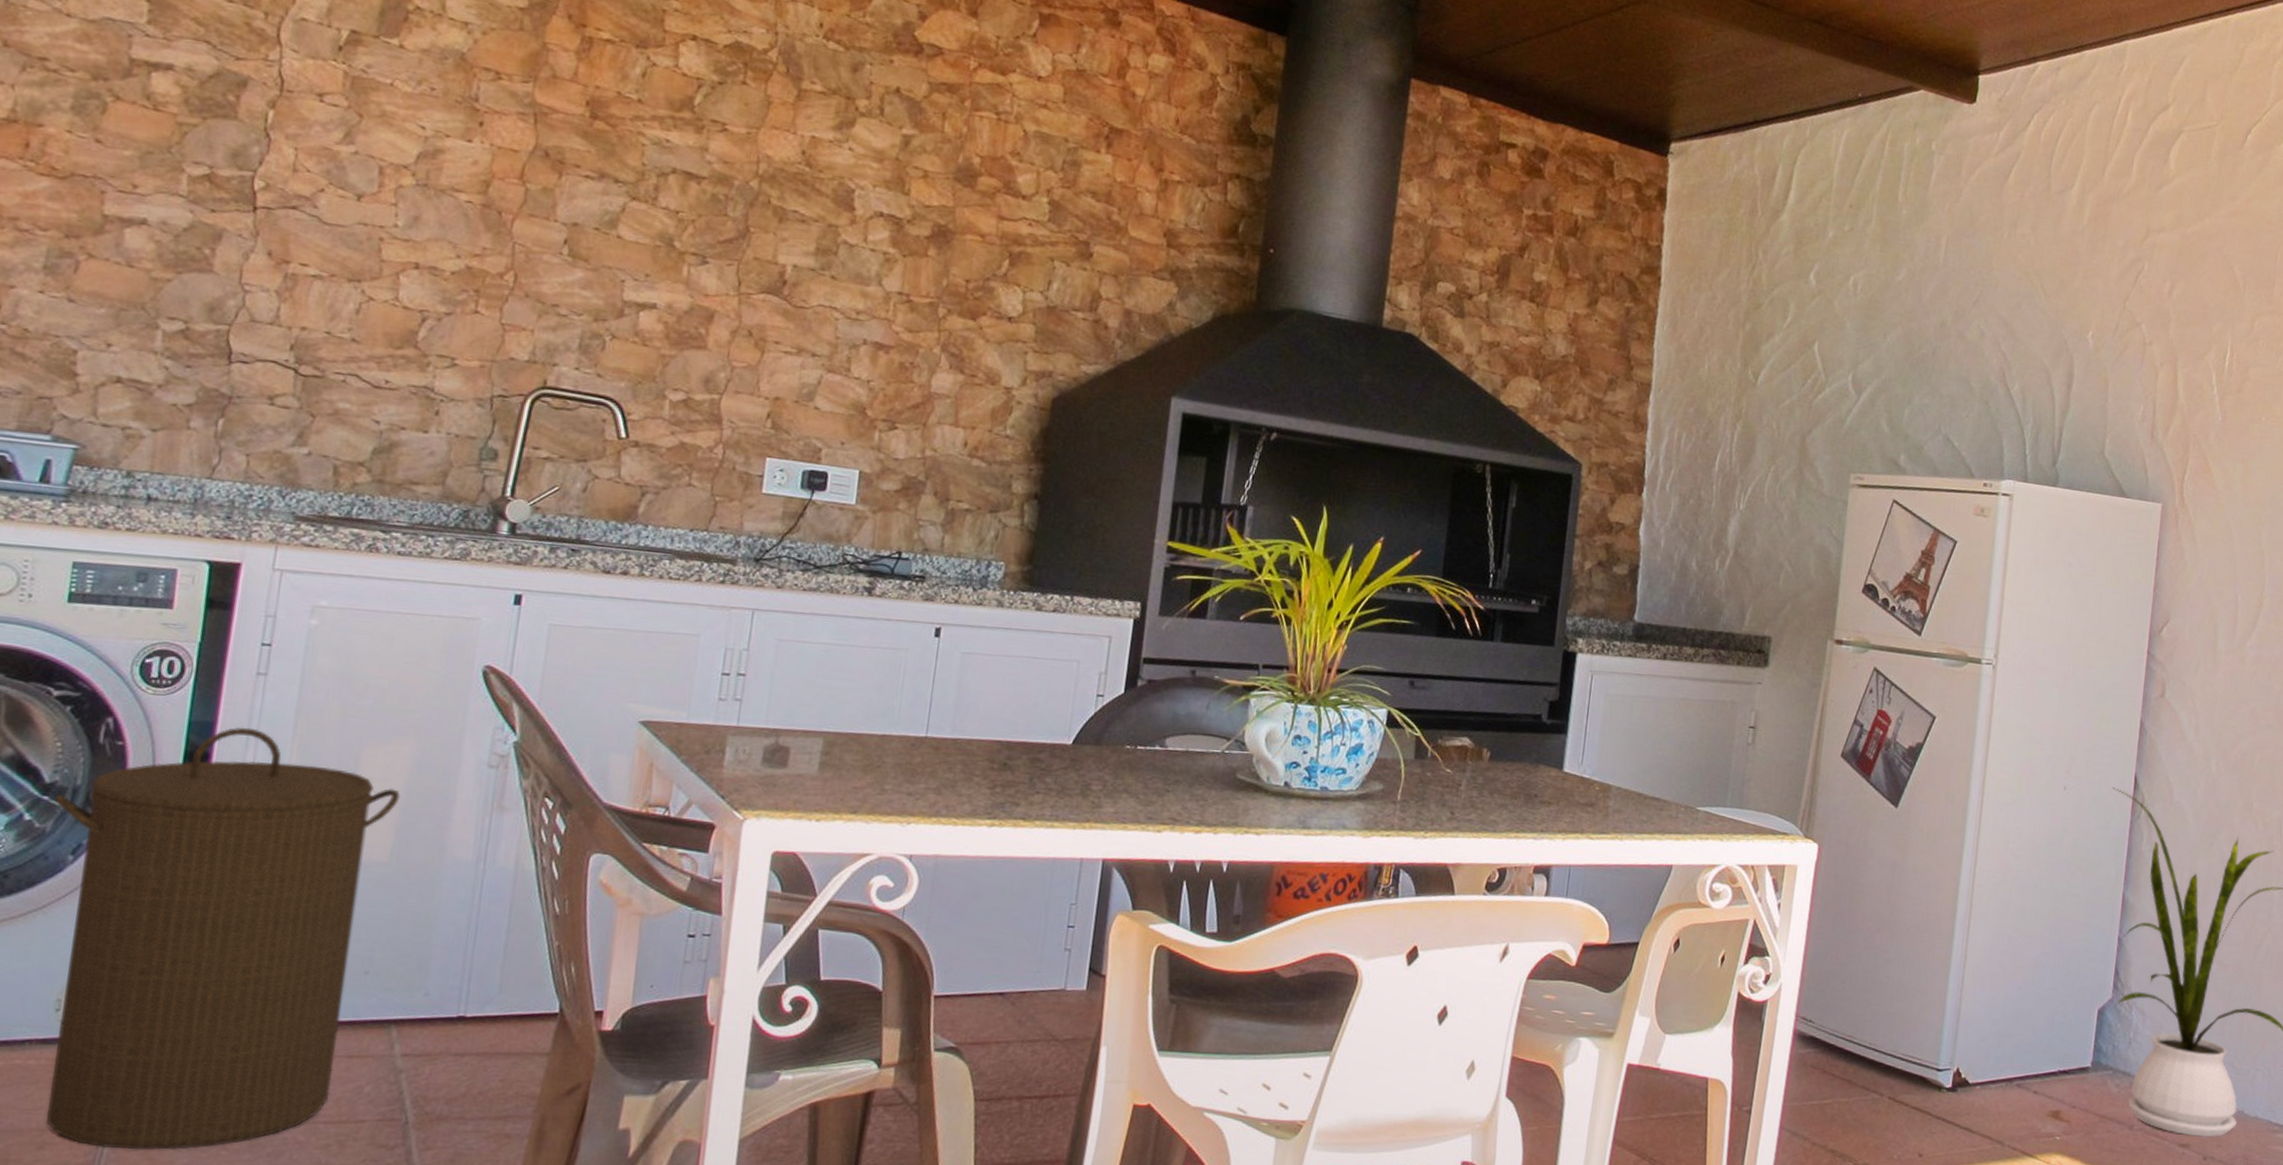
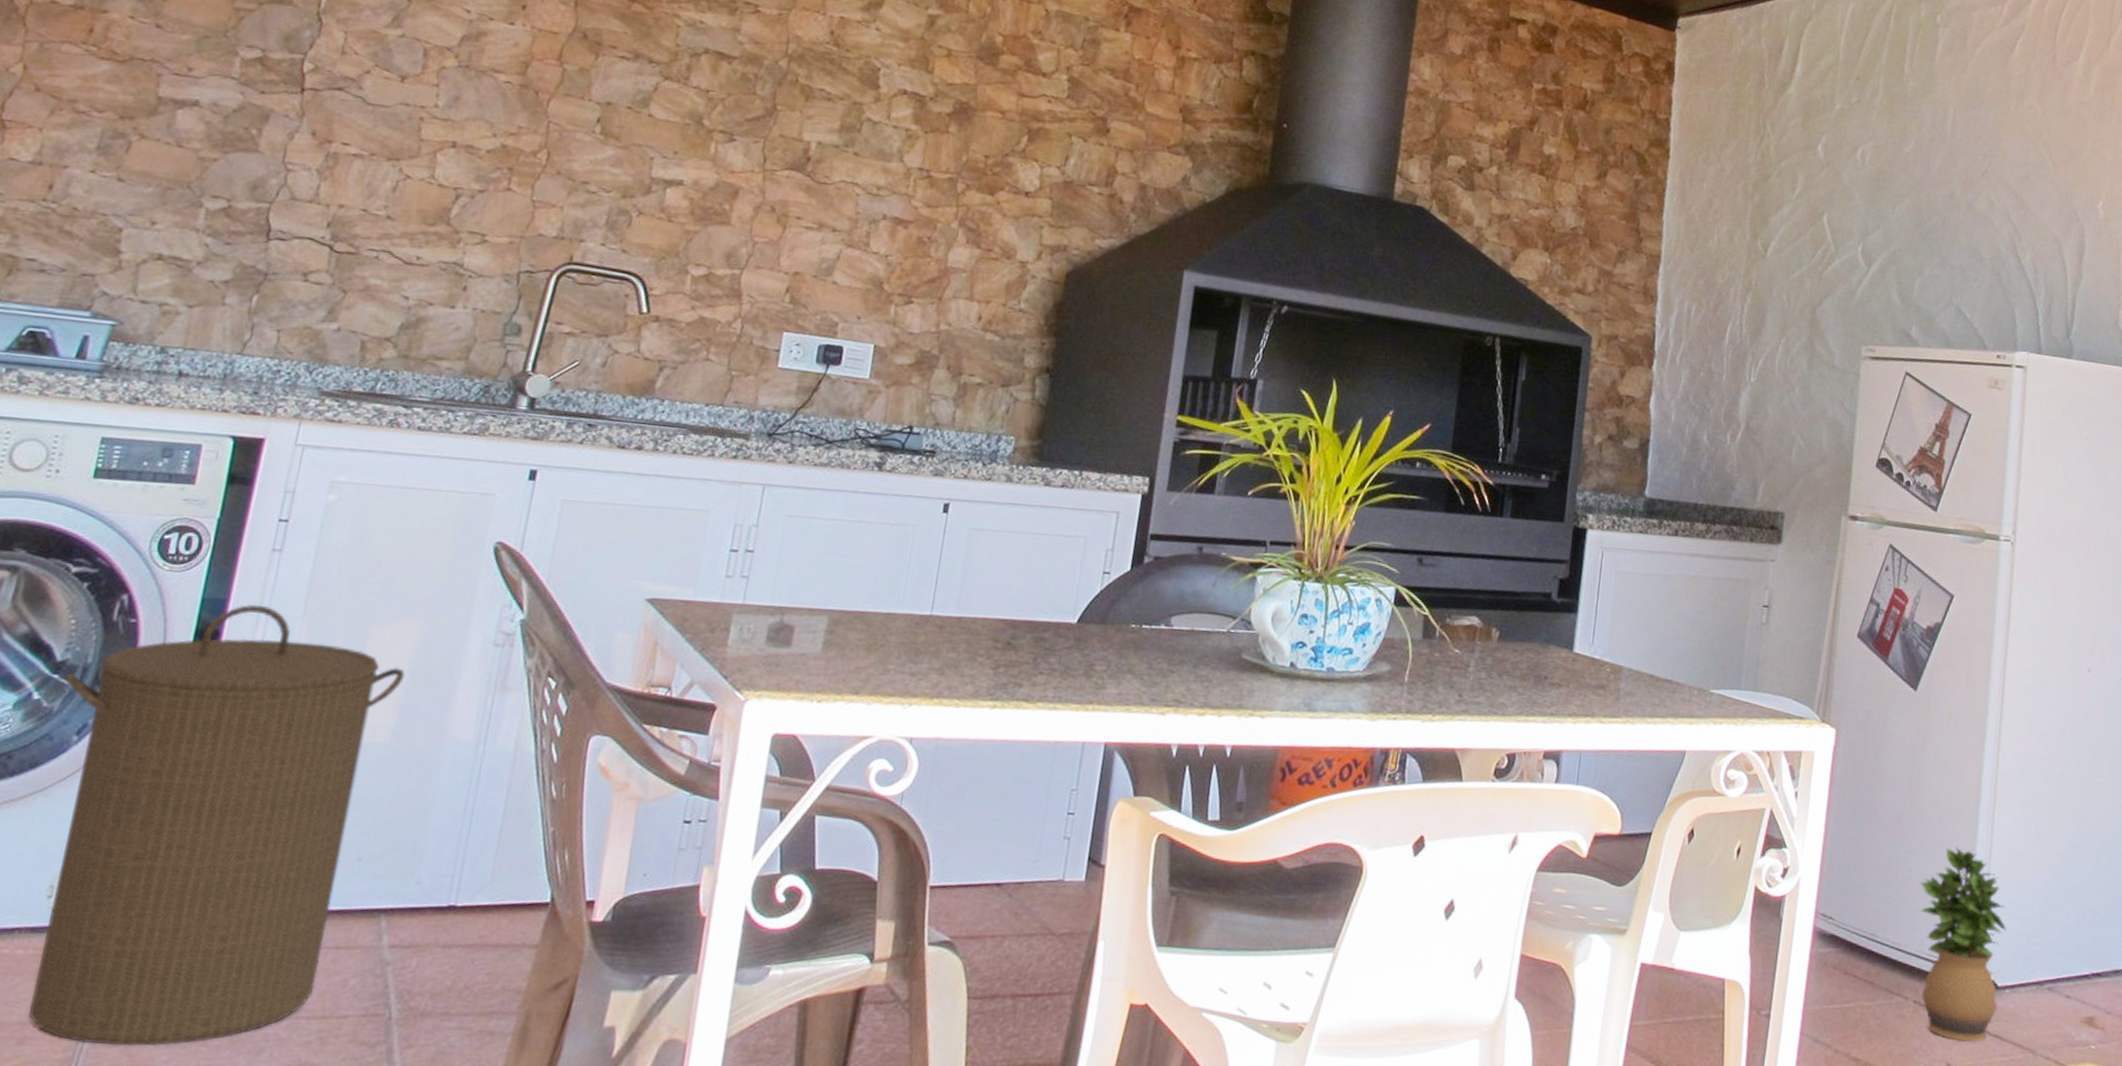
potted plant: none [1896,954,1979,1135] -> present [1920,847,2007,1042]

